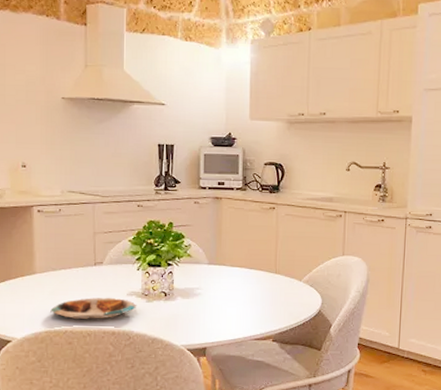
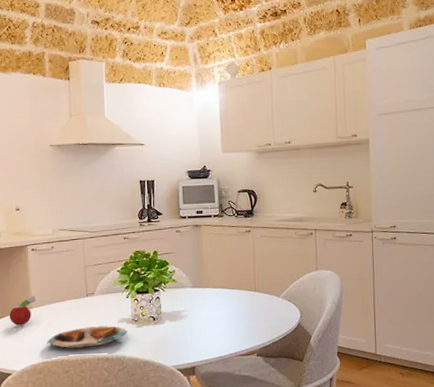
fruit: none [11,260,41,291] -> present [9,295,37,326]

